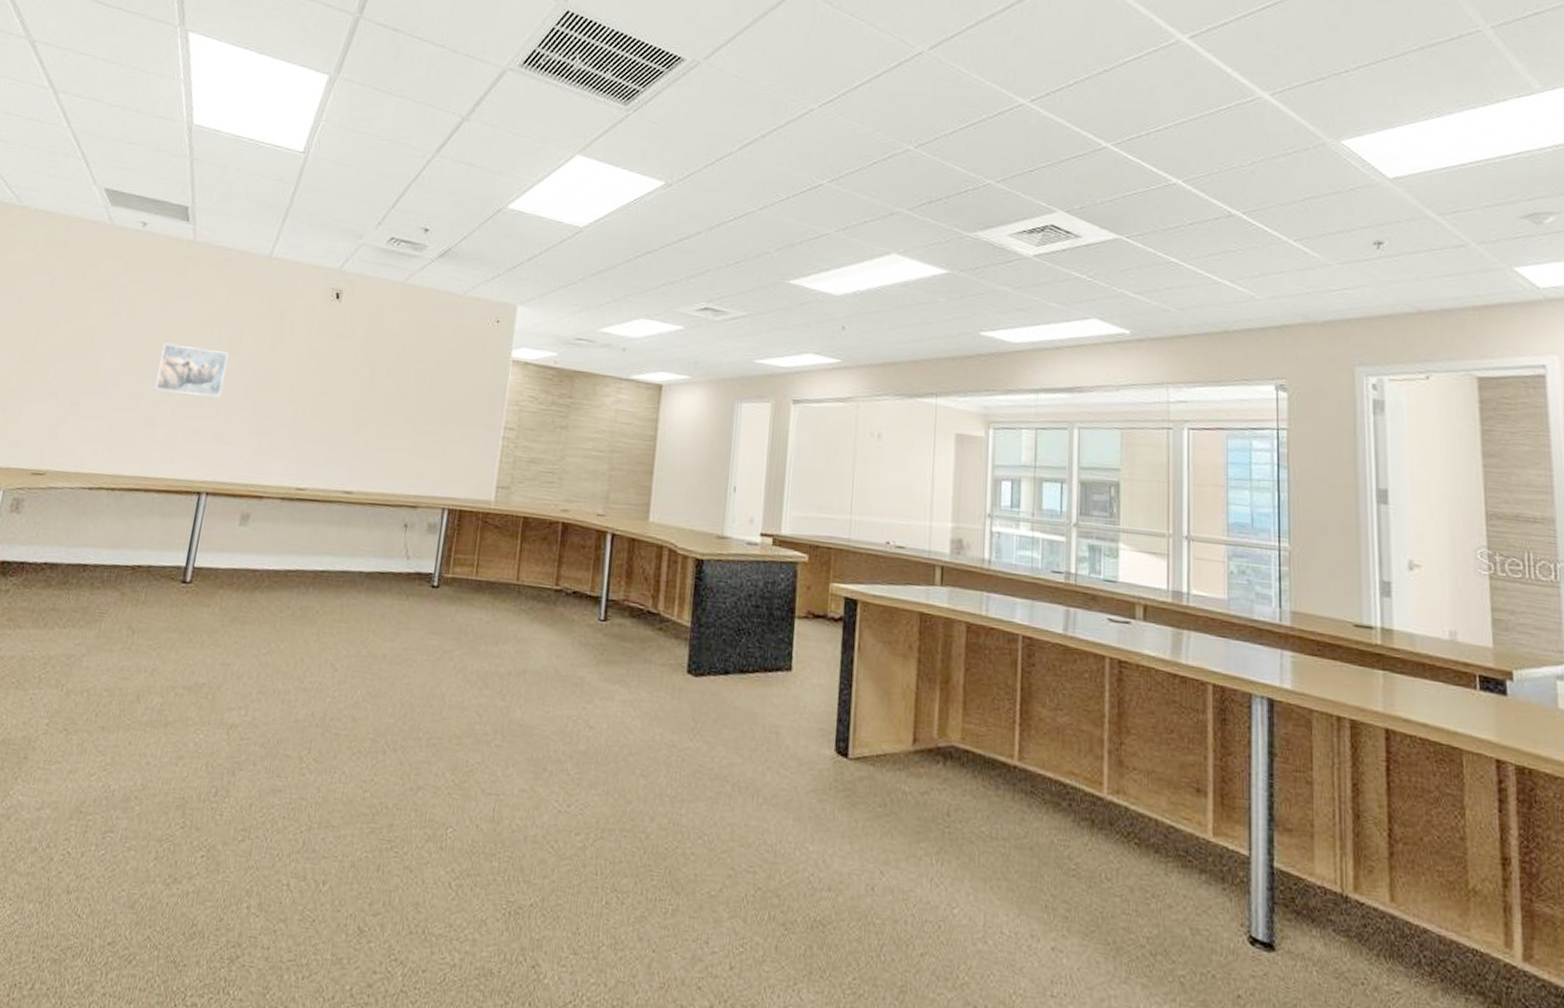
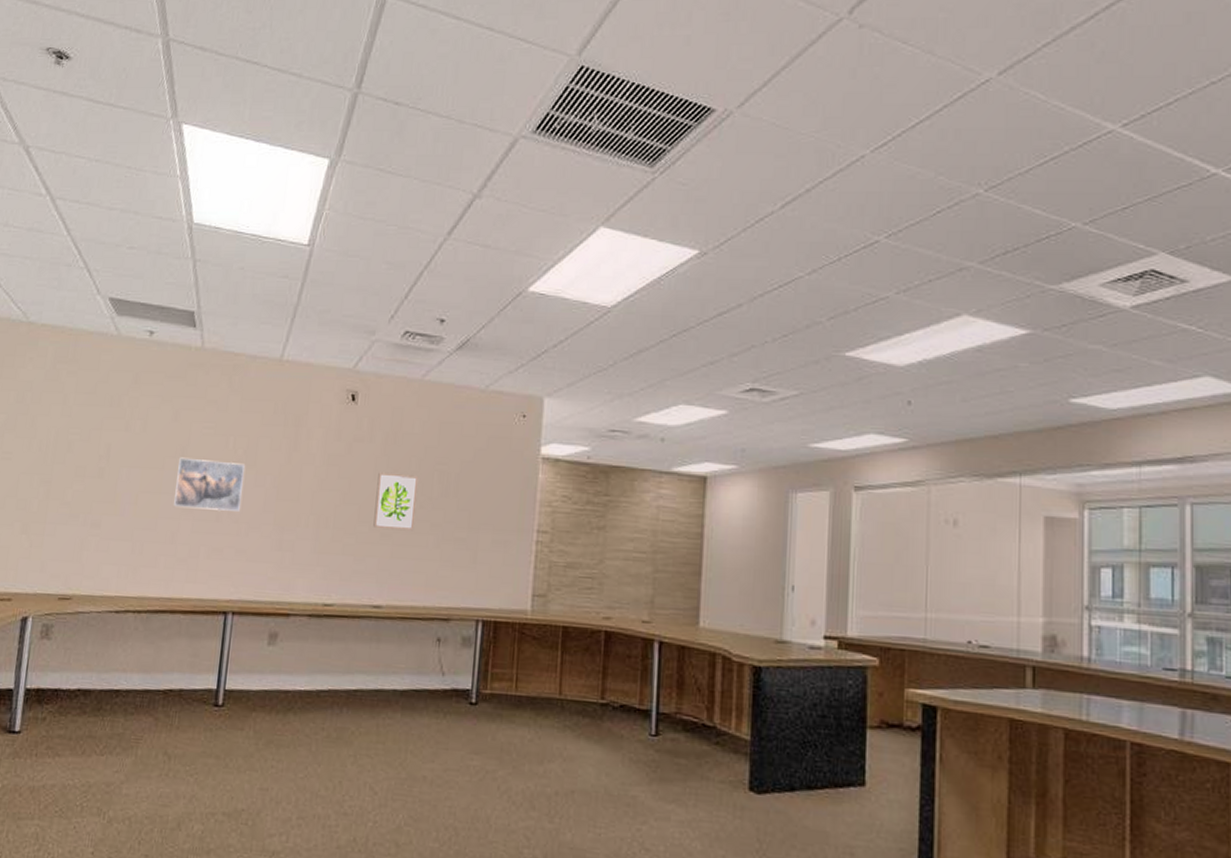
wall art: none [349,366,396,423] -> present [373,472,419,531]

